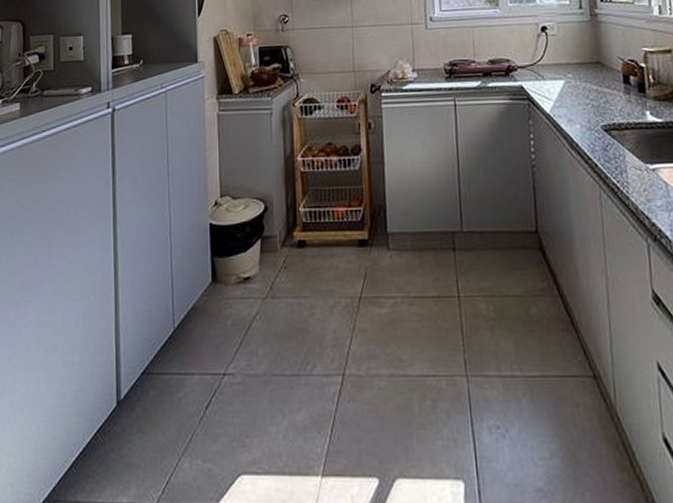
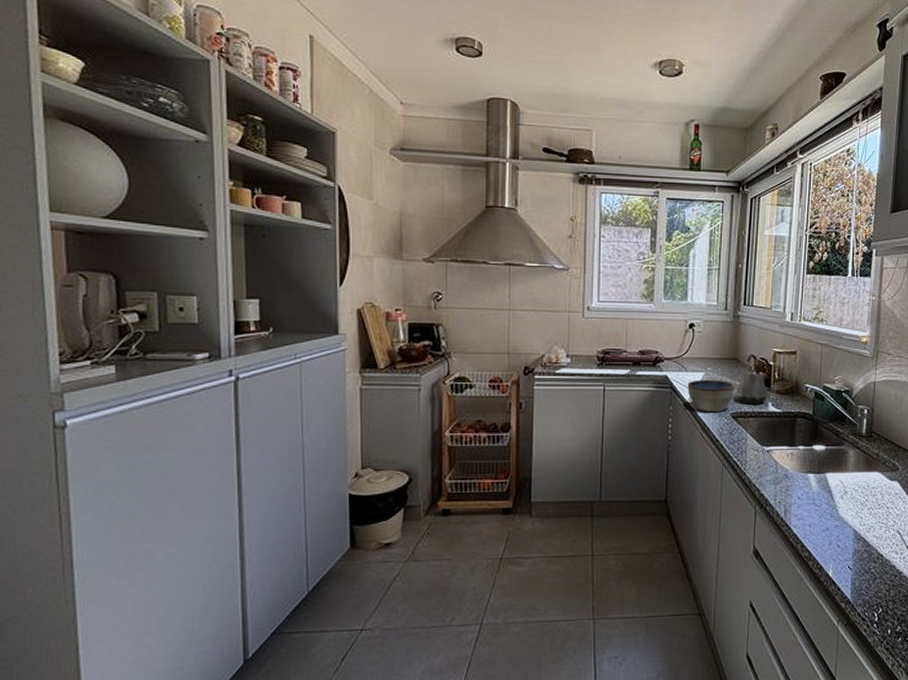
bowl: none [546,87,603,125] -> present [687,379,735,412]
kettle: none [604,56,644,115] -> present [735,354,767,404]

